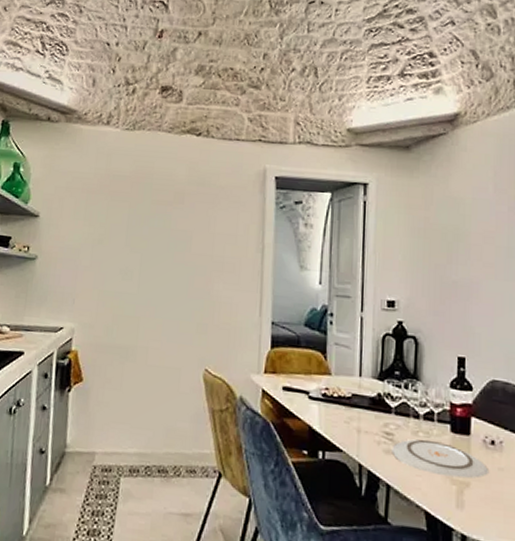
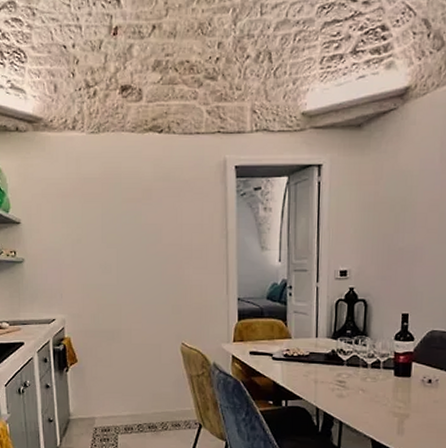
plate: present [392,439,488,479] -> none [344,383,425,412]

